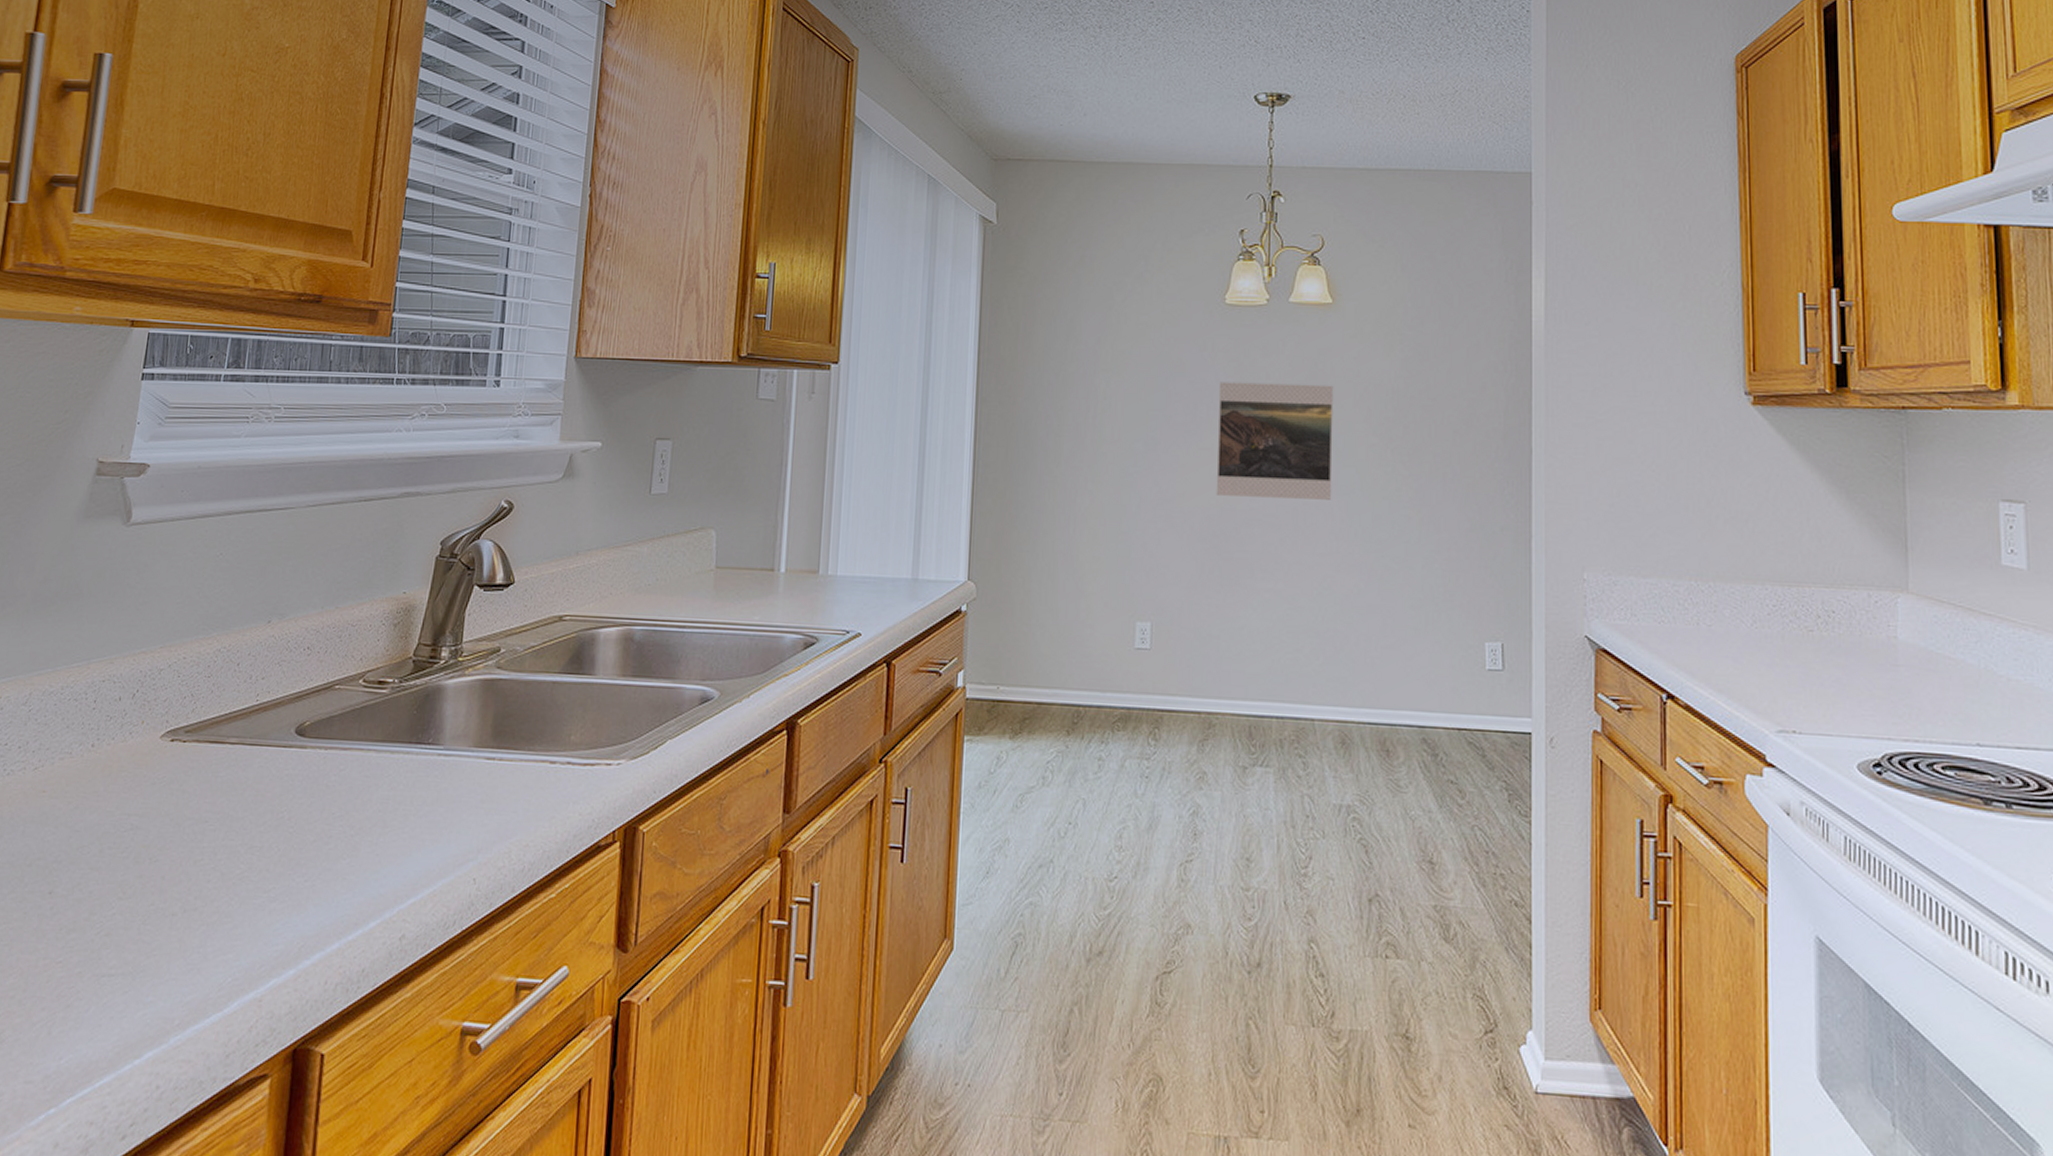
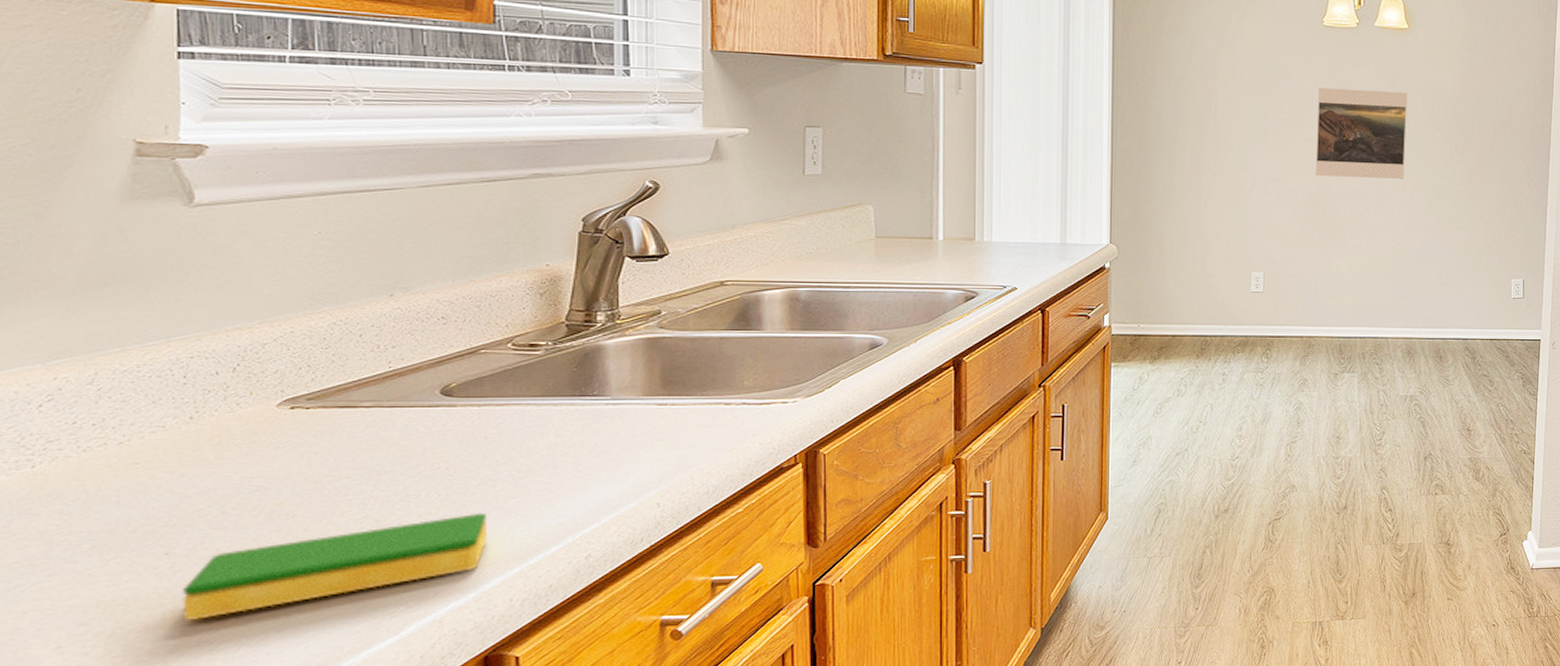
dish sponge: none [51,873,318,971] -> present [182,512,488,620]

